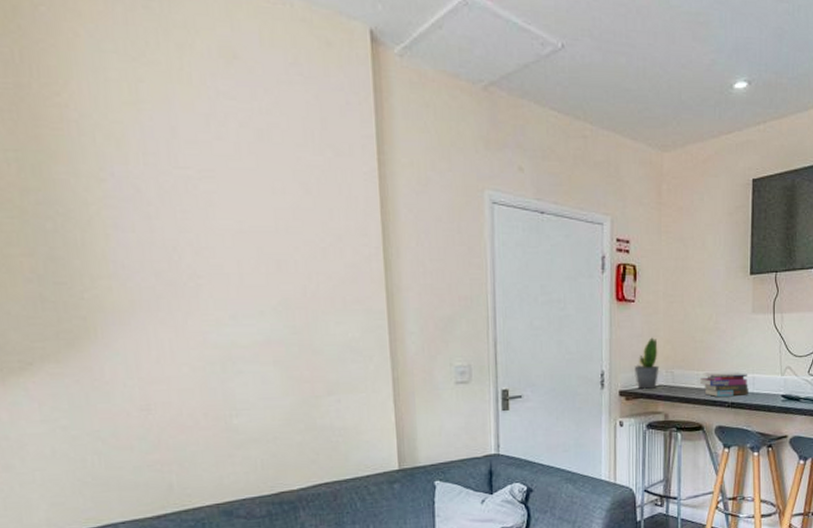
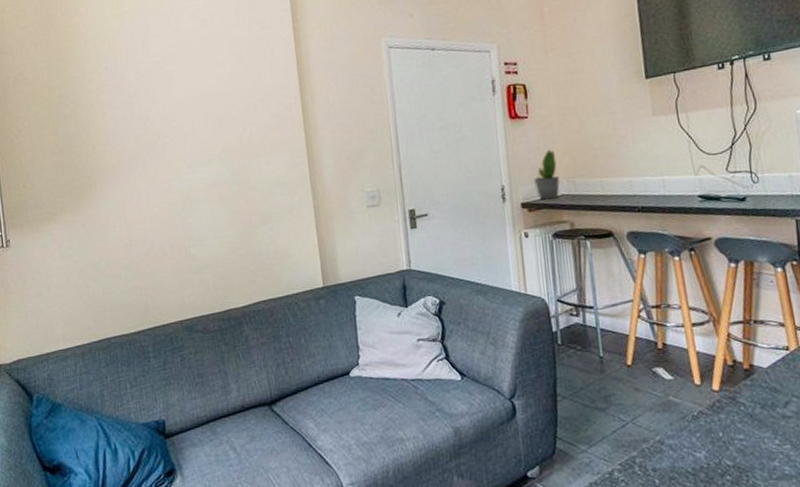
books: present [700,371,748,397] -> none [604,175,660,202]

